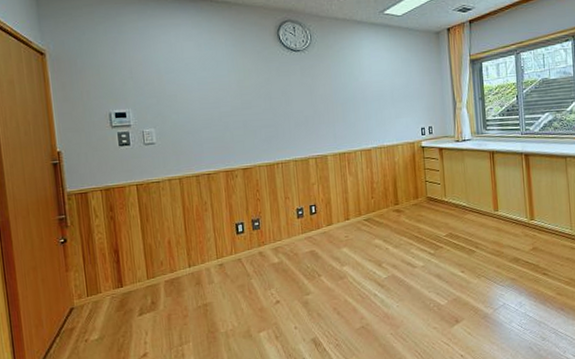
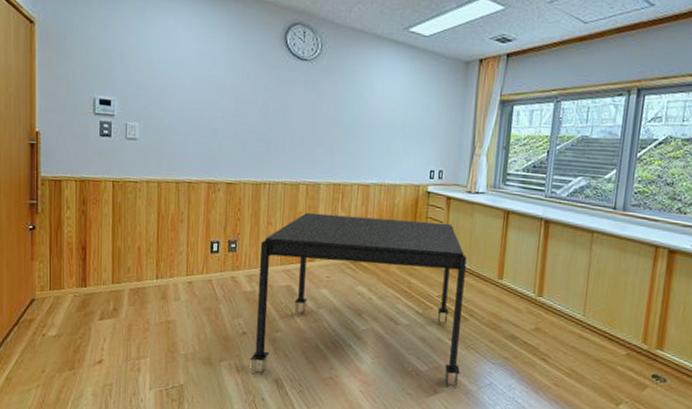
dining table: none [281,171,476,339] -> present [250,212,467,389]

